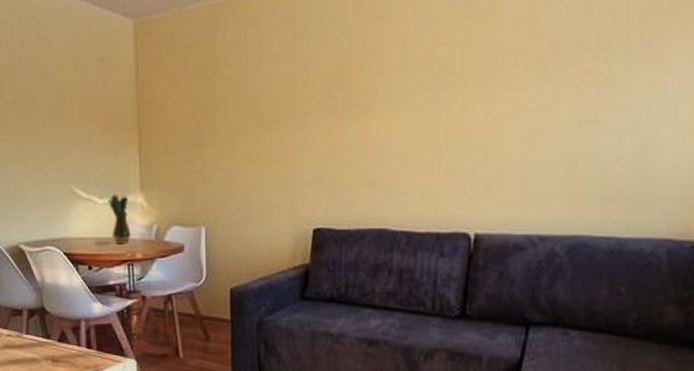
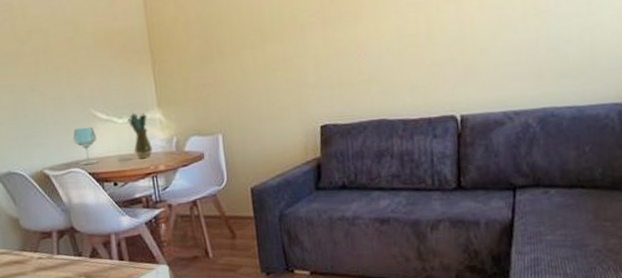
wine glass: none [51,204,75,245] -> present [73,126,98,166]

